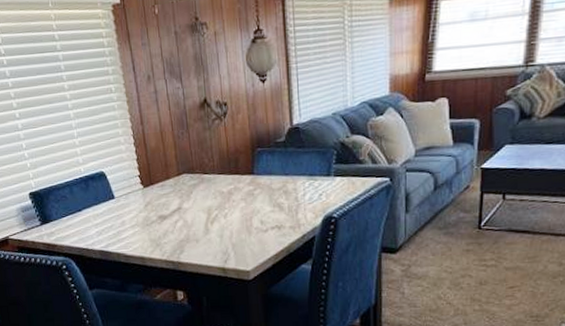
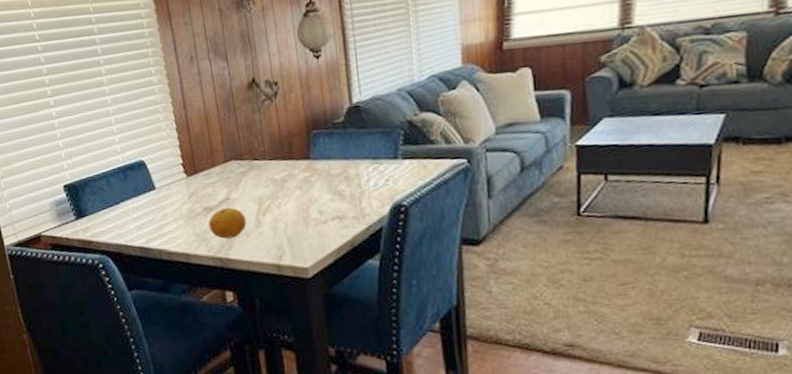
fruit: none [162,216,197,244] -> present [209,207,247,239]

